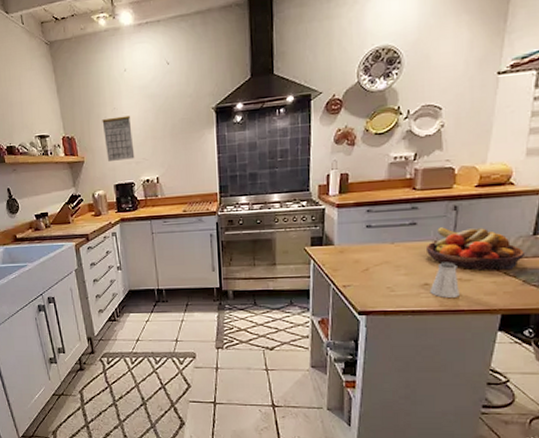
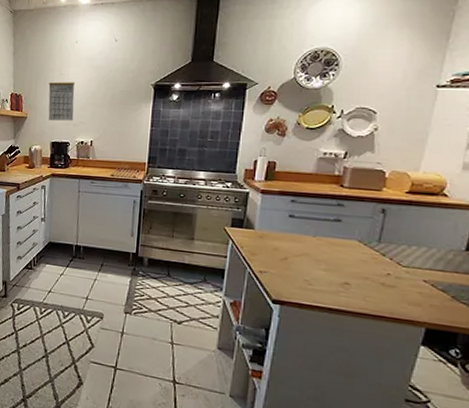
fruit bowl: present [425,227,526,271] -> none [348,228,456,283]
saltshaker: present [429,262,460,298] -> none [349,263,382,302]

